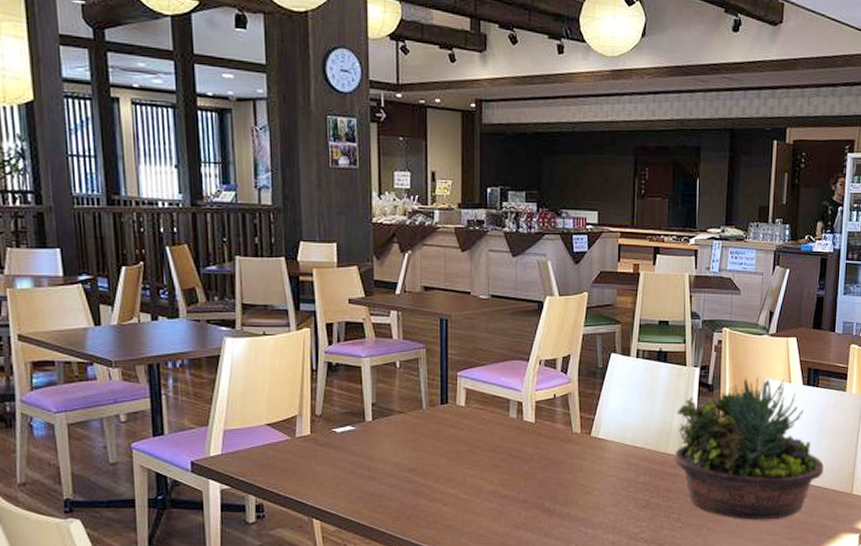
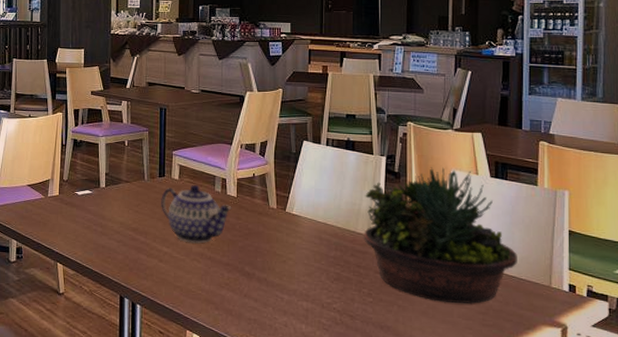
teapot: none [444,410,529,481] -> present [161,184,232,244]

